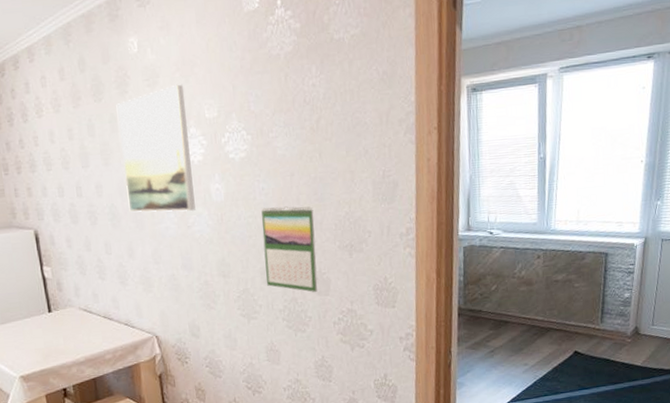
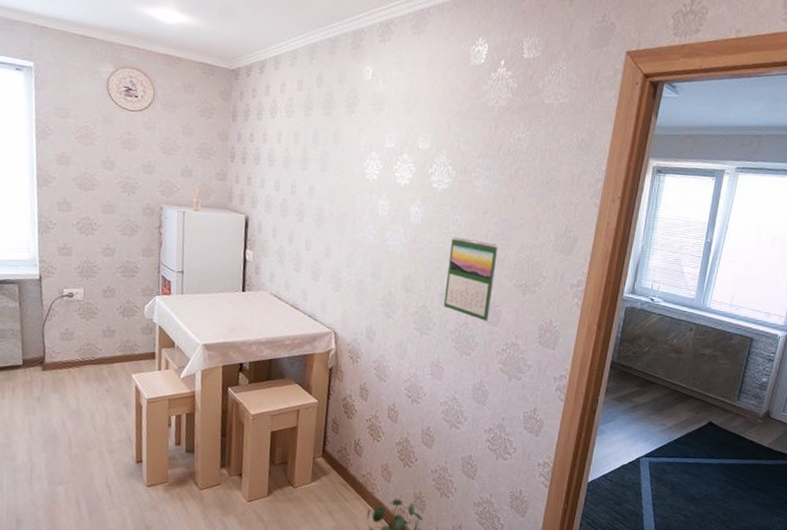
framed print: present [116,84,196,213] -> none [334,114,405,228]

